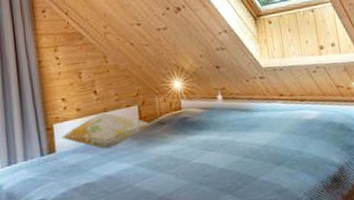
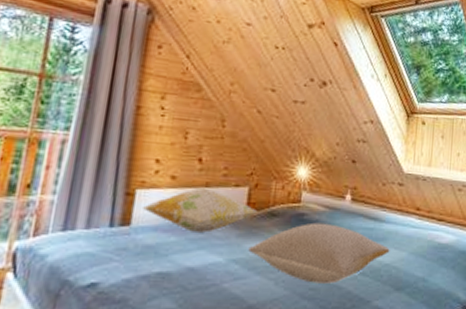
pillow: none [149,121,265,171] -> present [248,222,390,284]

